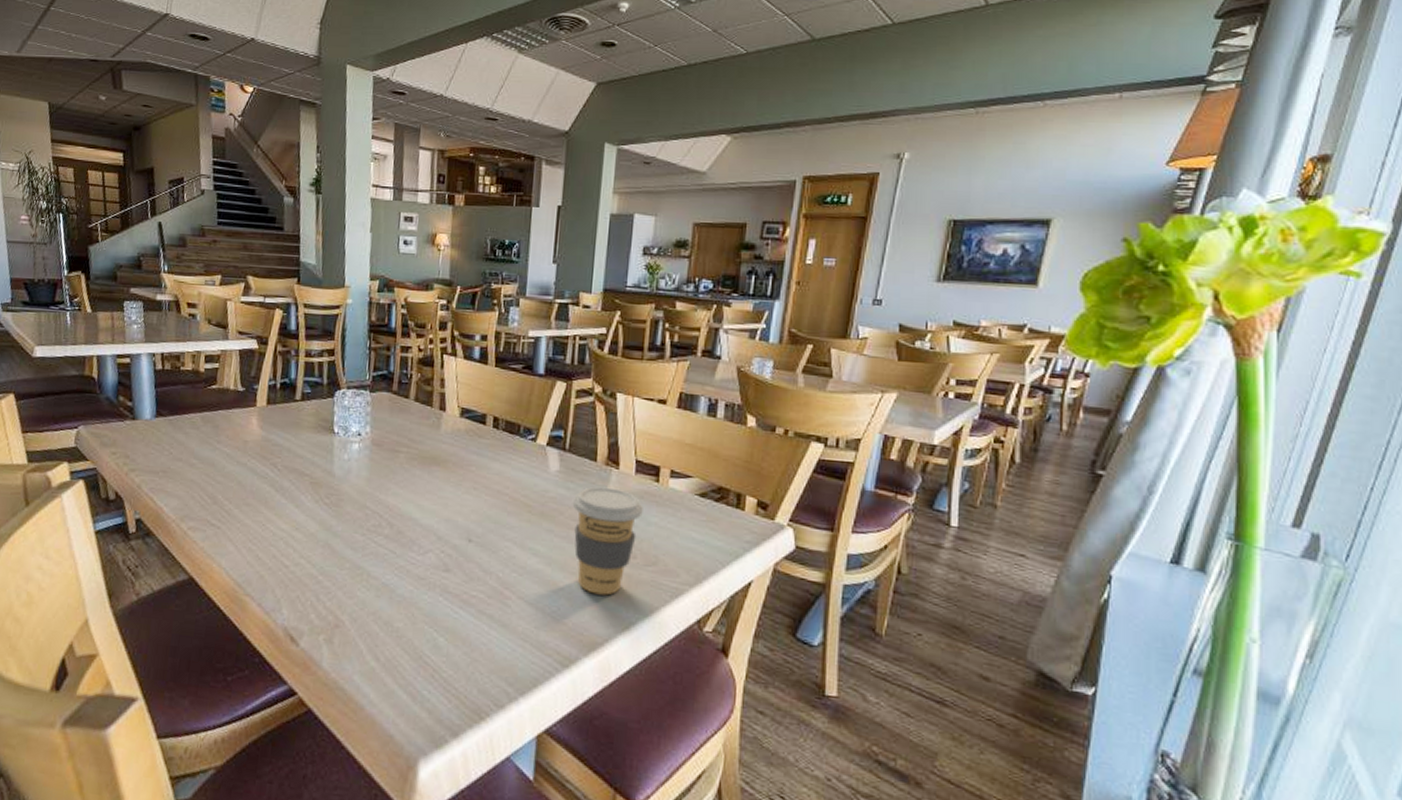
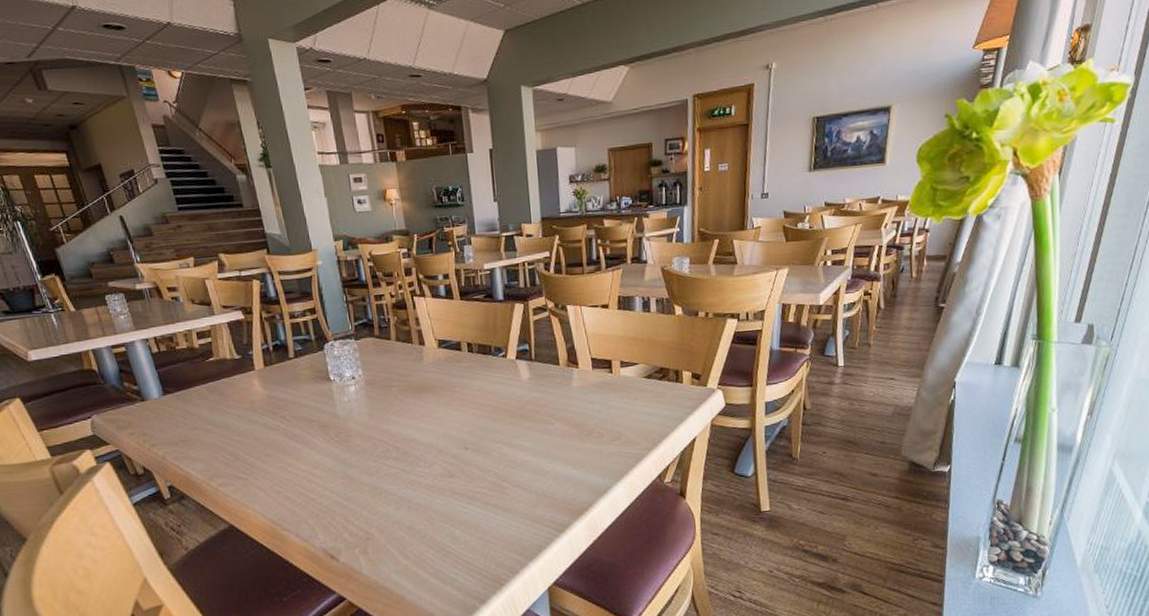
coffee cup: present [572,486,643,596] -> none [545,384,603,471]

